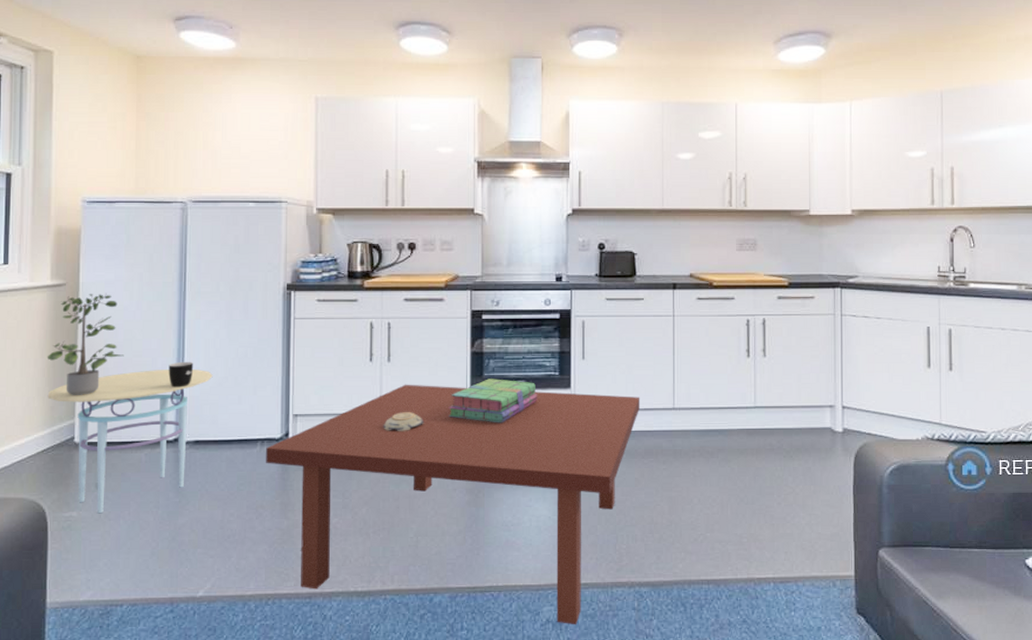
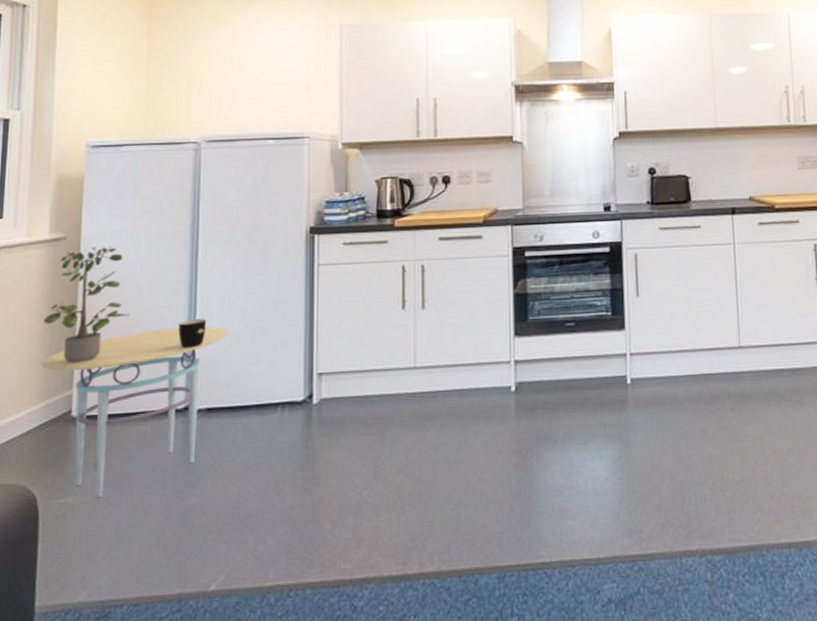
coffee table: present [266,384,641,625] -> none [287,332,703,605]
decorative bowl: present [383,412,425,432] -> none [418,364,464,388]
stack of books: present [448,379,538,423] -> none [490,322,589,373]

